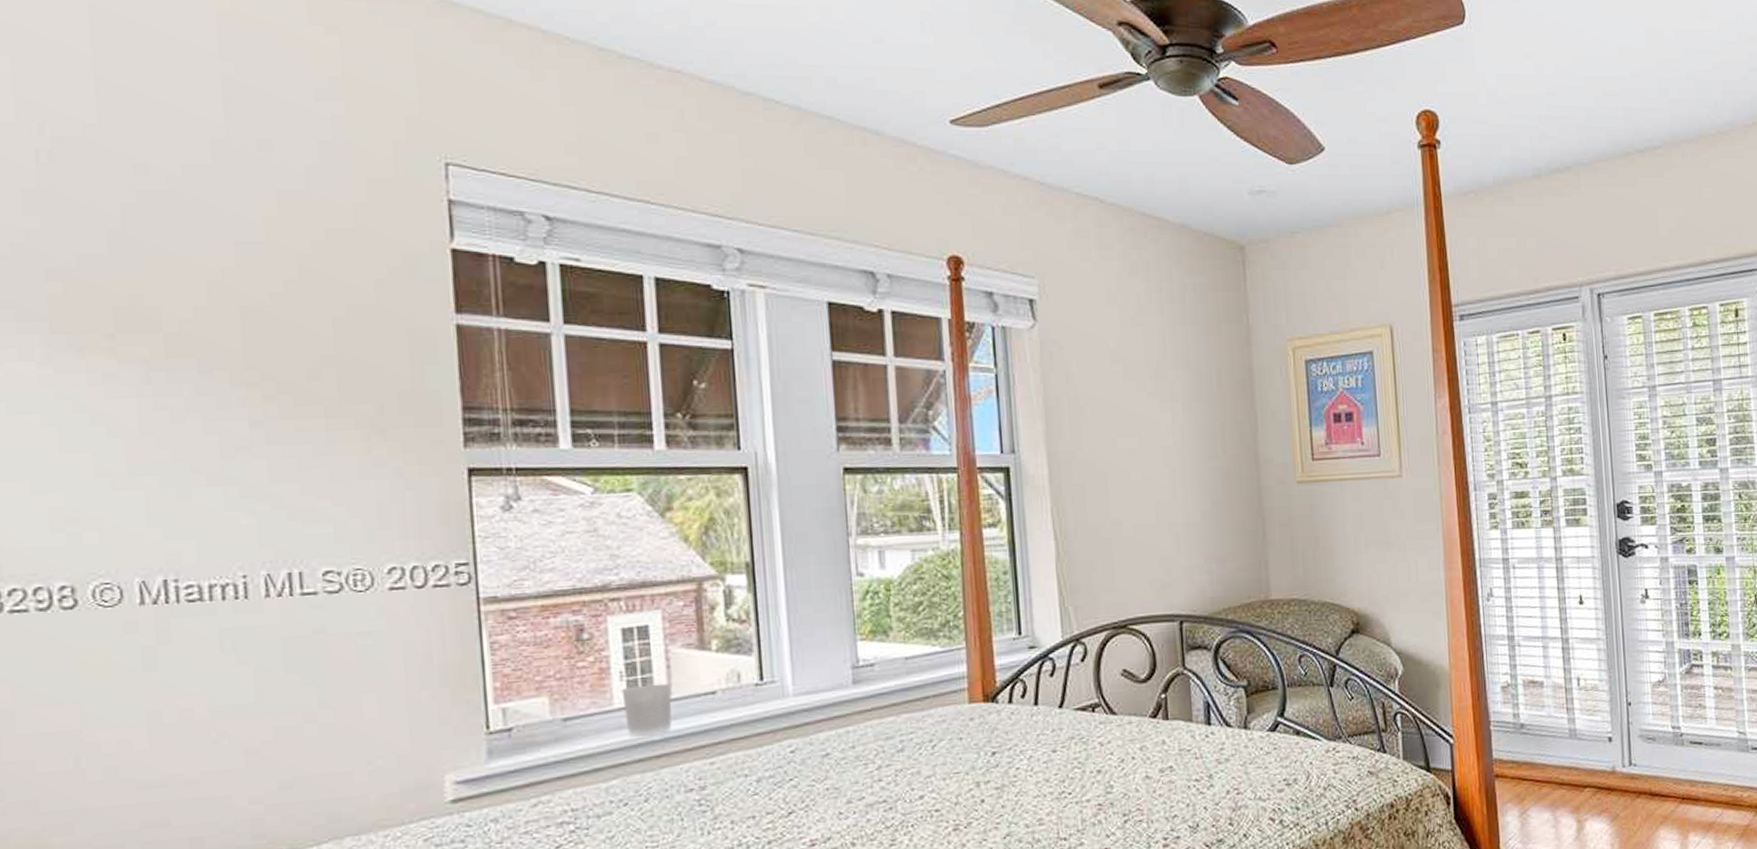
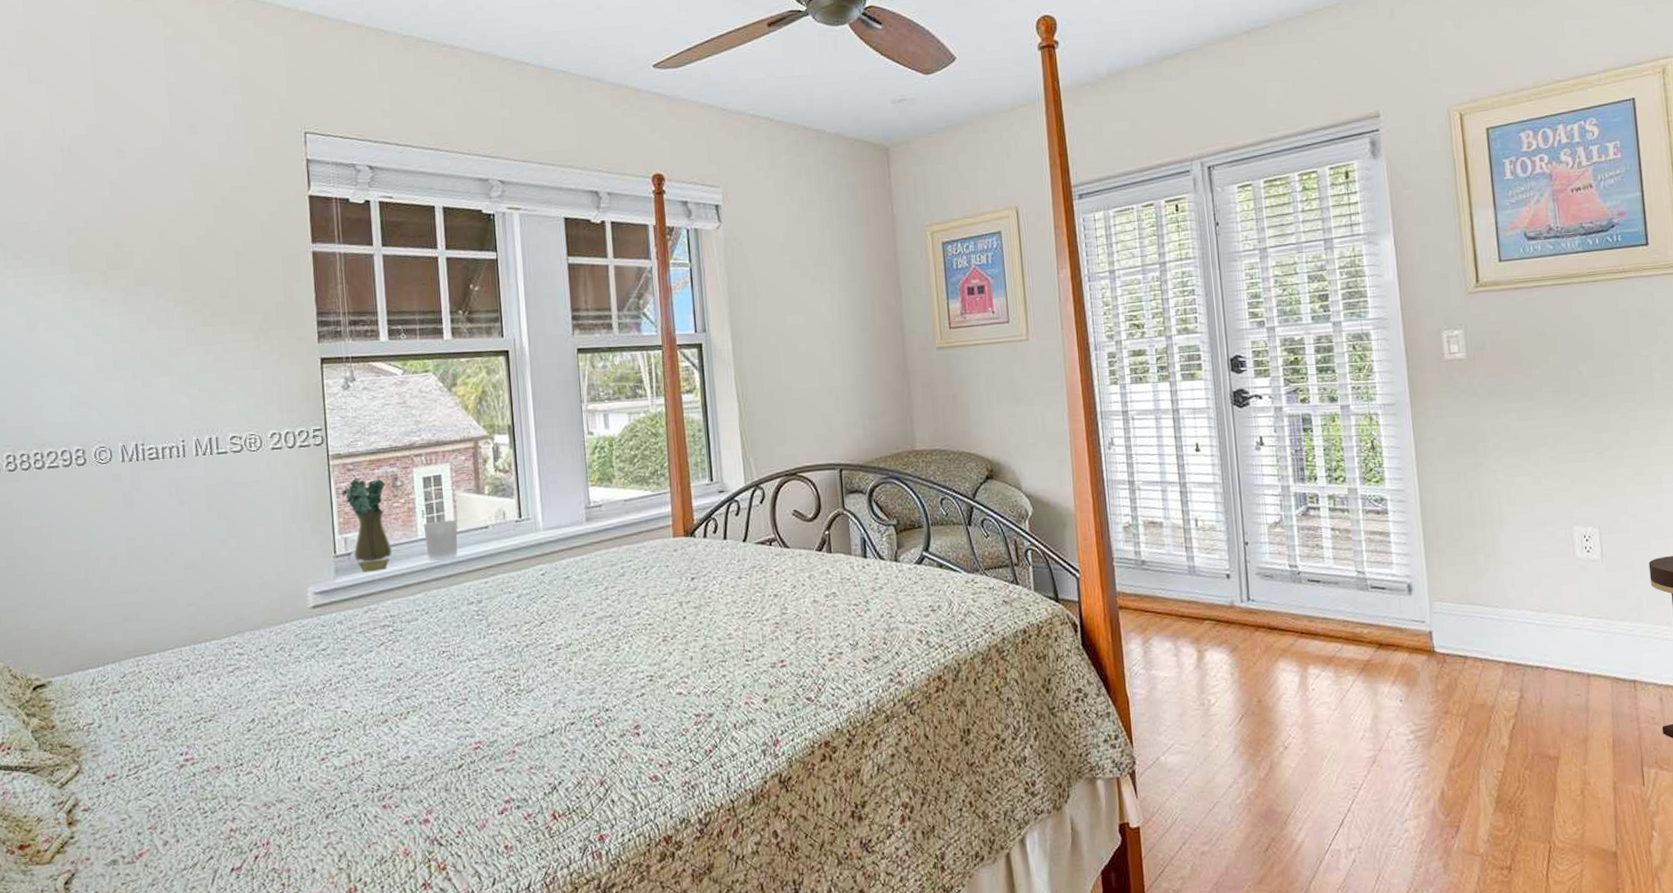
vase: none [499,624,574,754] -> present [342,474,392,573]

